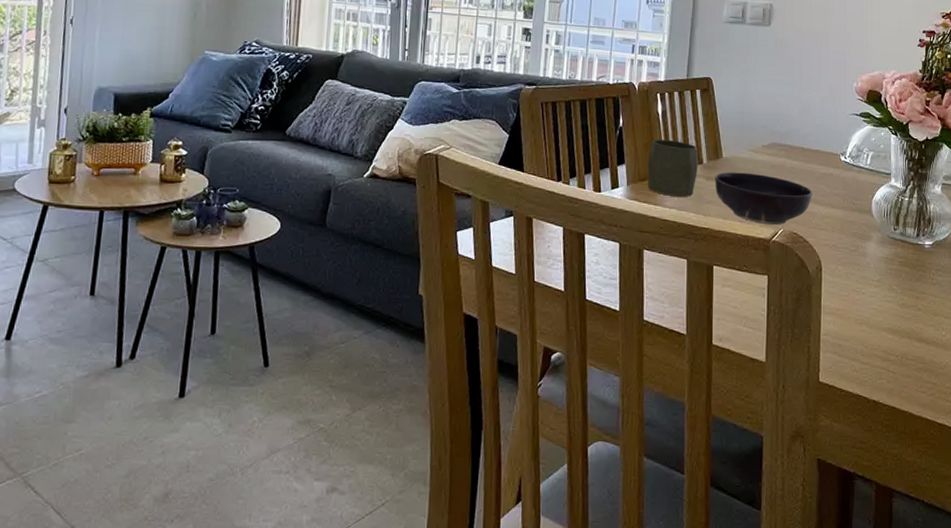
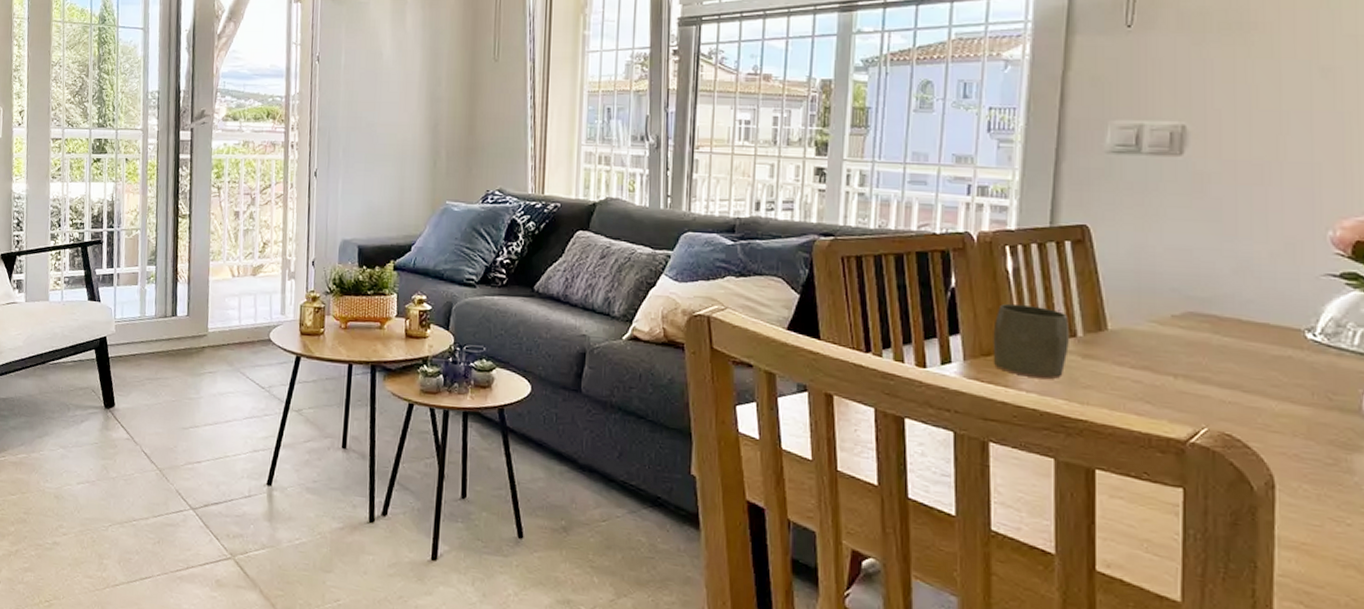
bowl: present [715,172,812,225] -> none [1096,348,1257,422]

